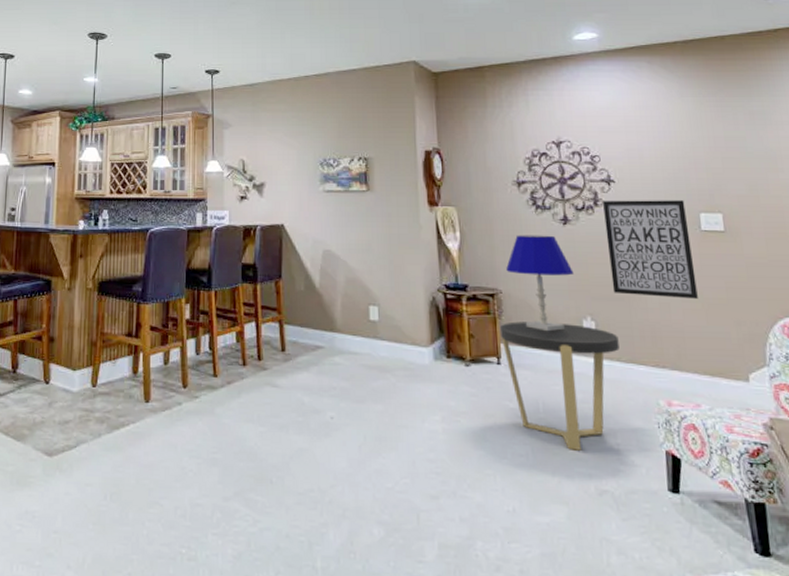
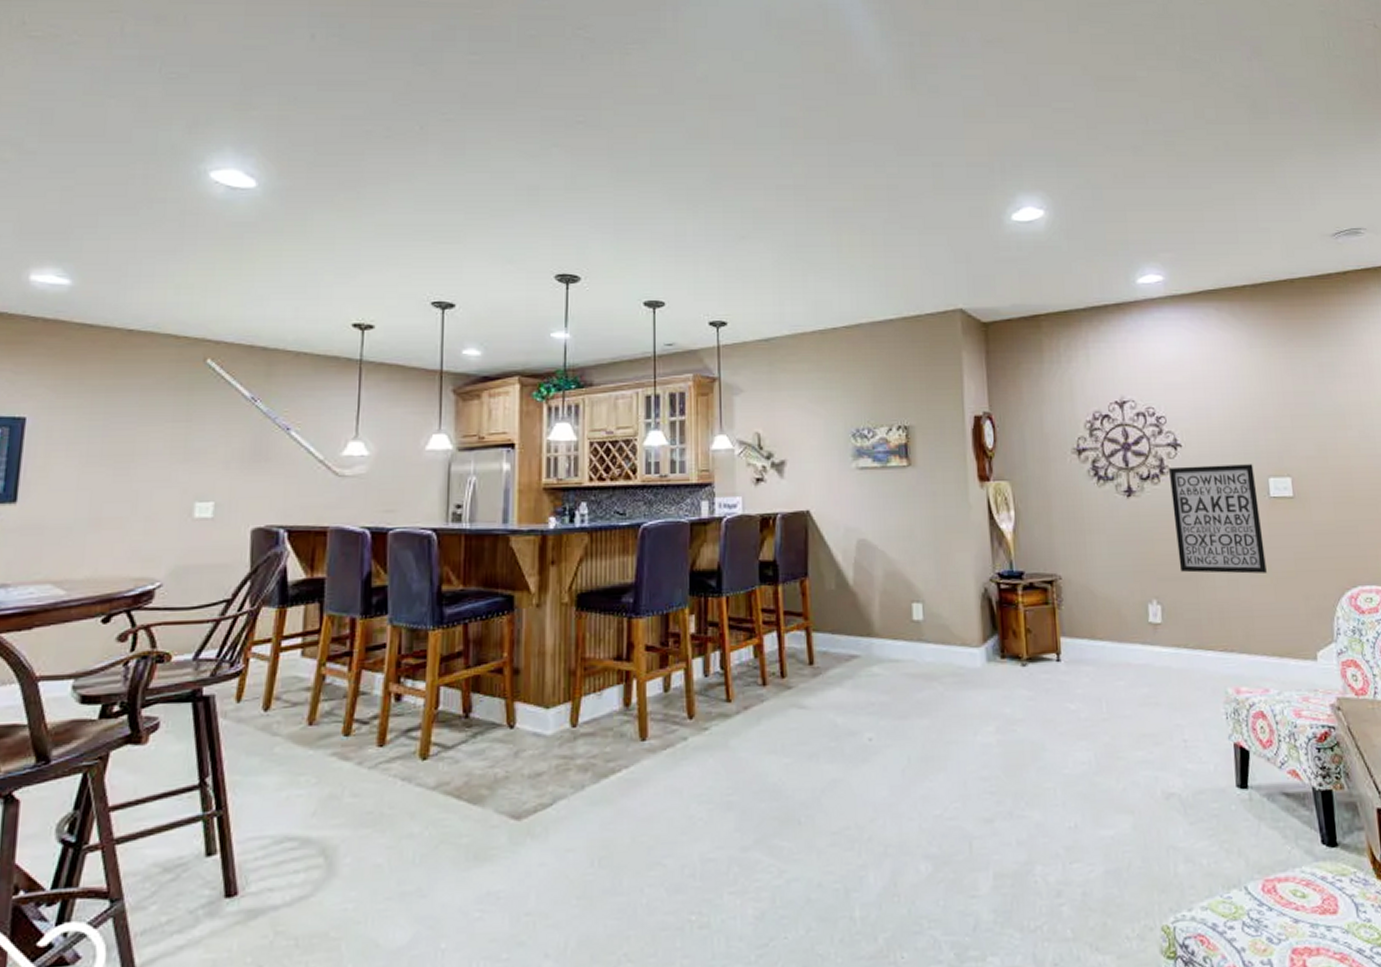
side table: present [501,321,620,451] -> none [1060,609,1187,752]
table lamp: present [506,235,574,332] -> none [1066,509,1139,620]

